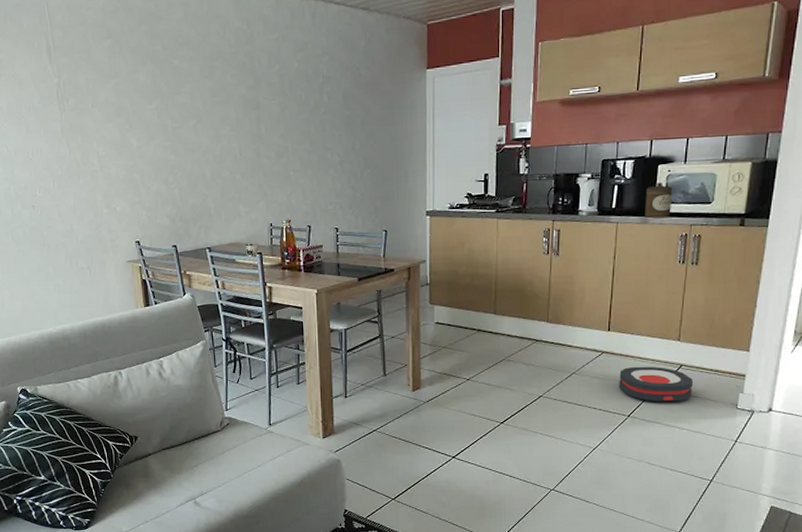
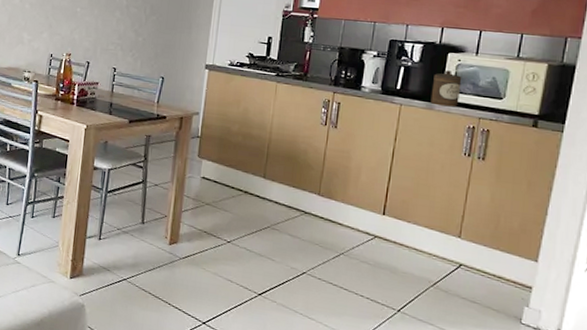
robot vacuum: present [619,366,694,402] -> none [390,257,474,305]

